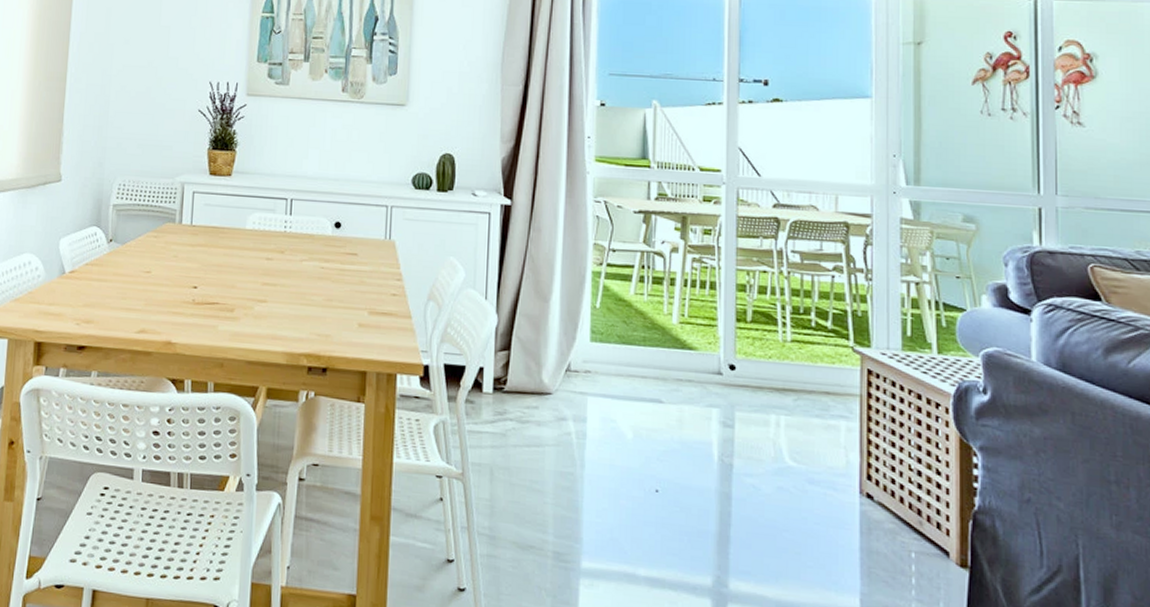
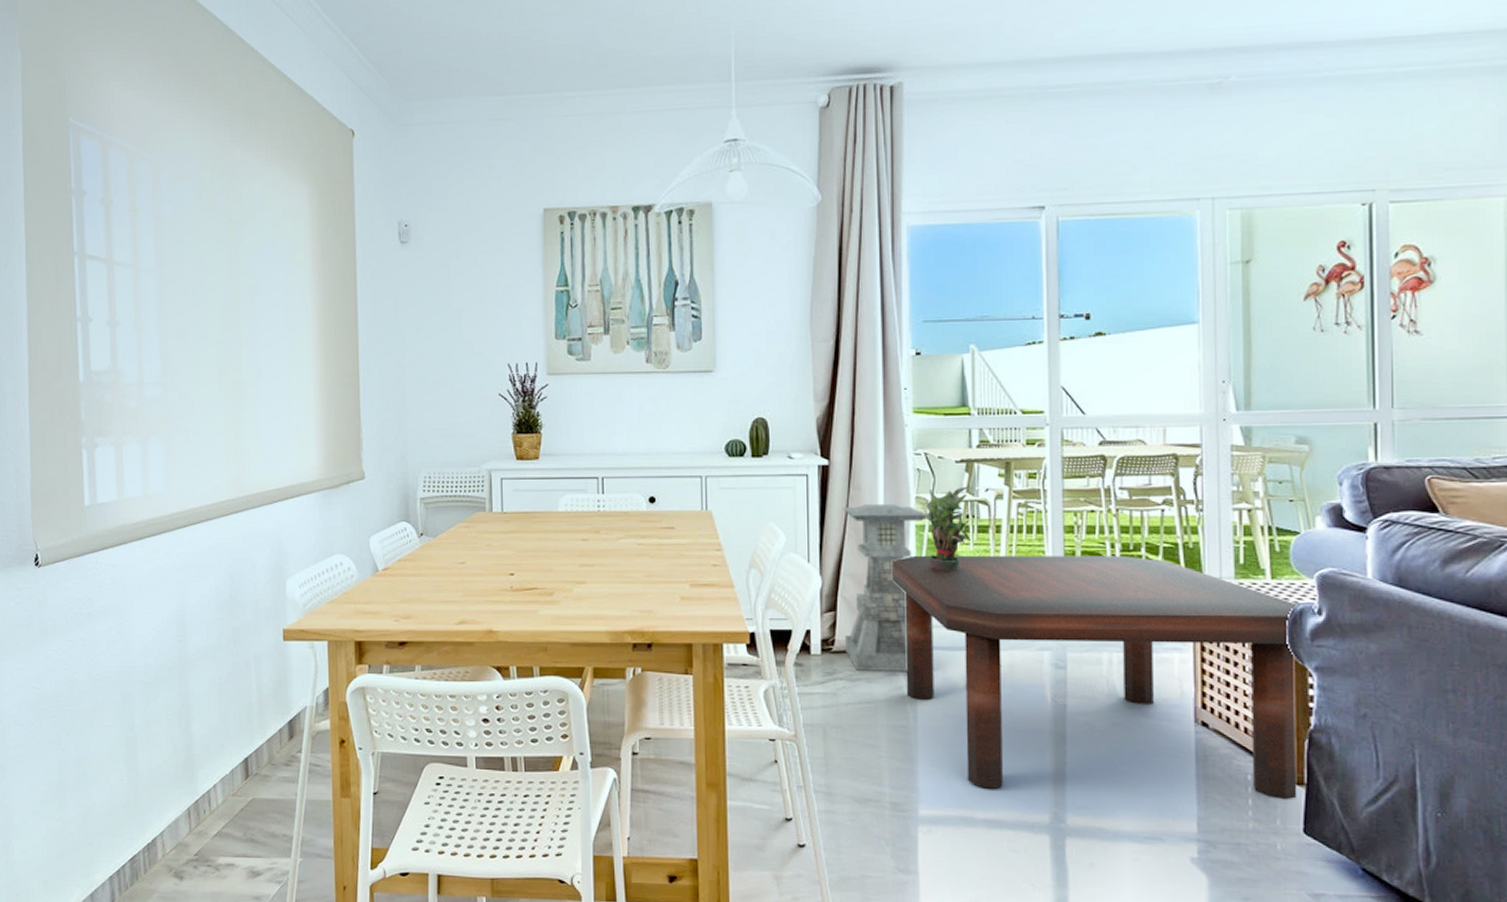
lantern: none [517,246,604,417] -> present [843,504,927,671]
coffee table: none [567,301,965,582] -> present [892,555,1299,800]
potted plant: none [601,236,647,320] -> present [924,485,971,571]

